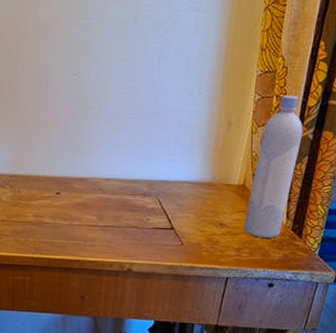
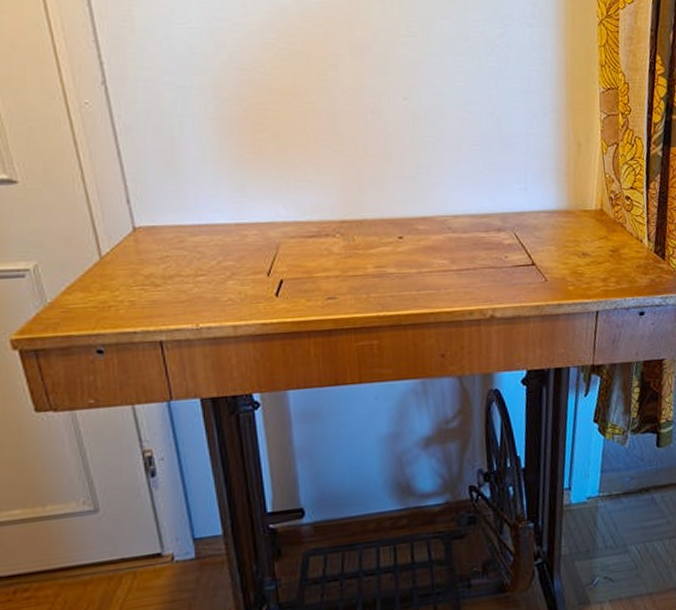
bottle: present [244,95,303,238] -> none [607,112,653,264]

